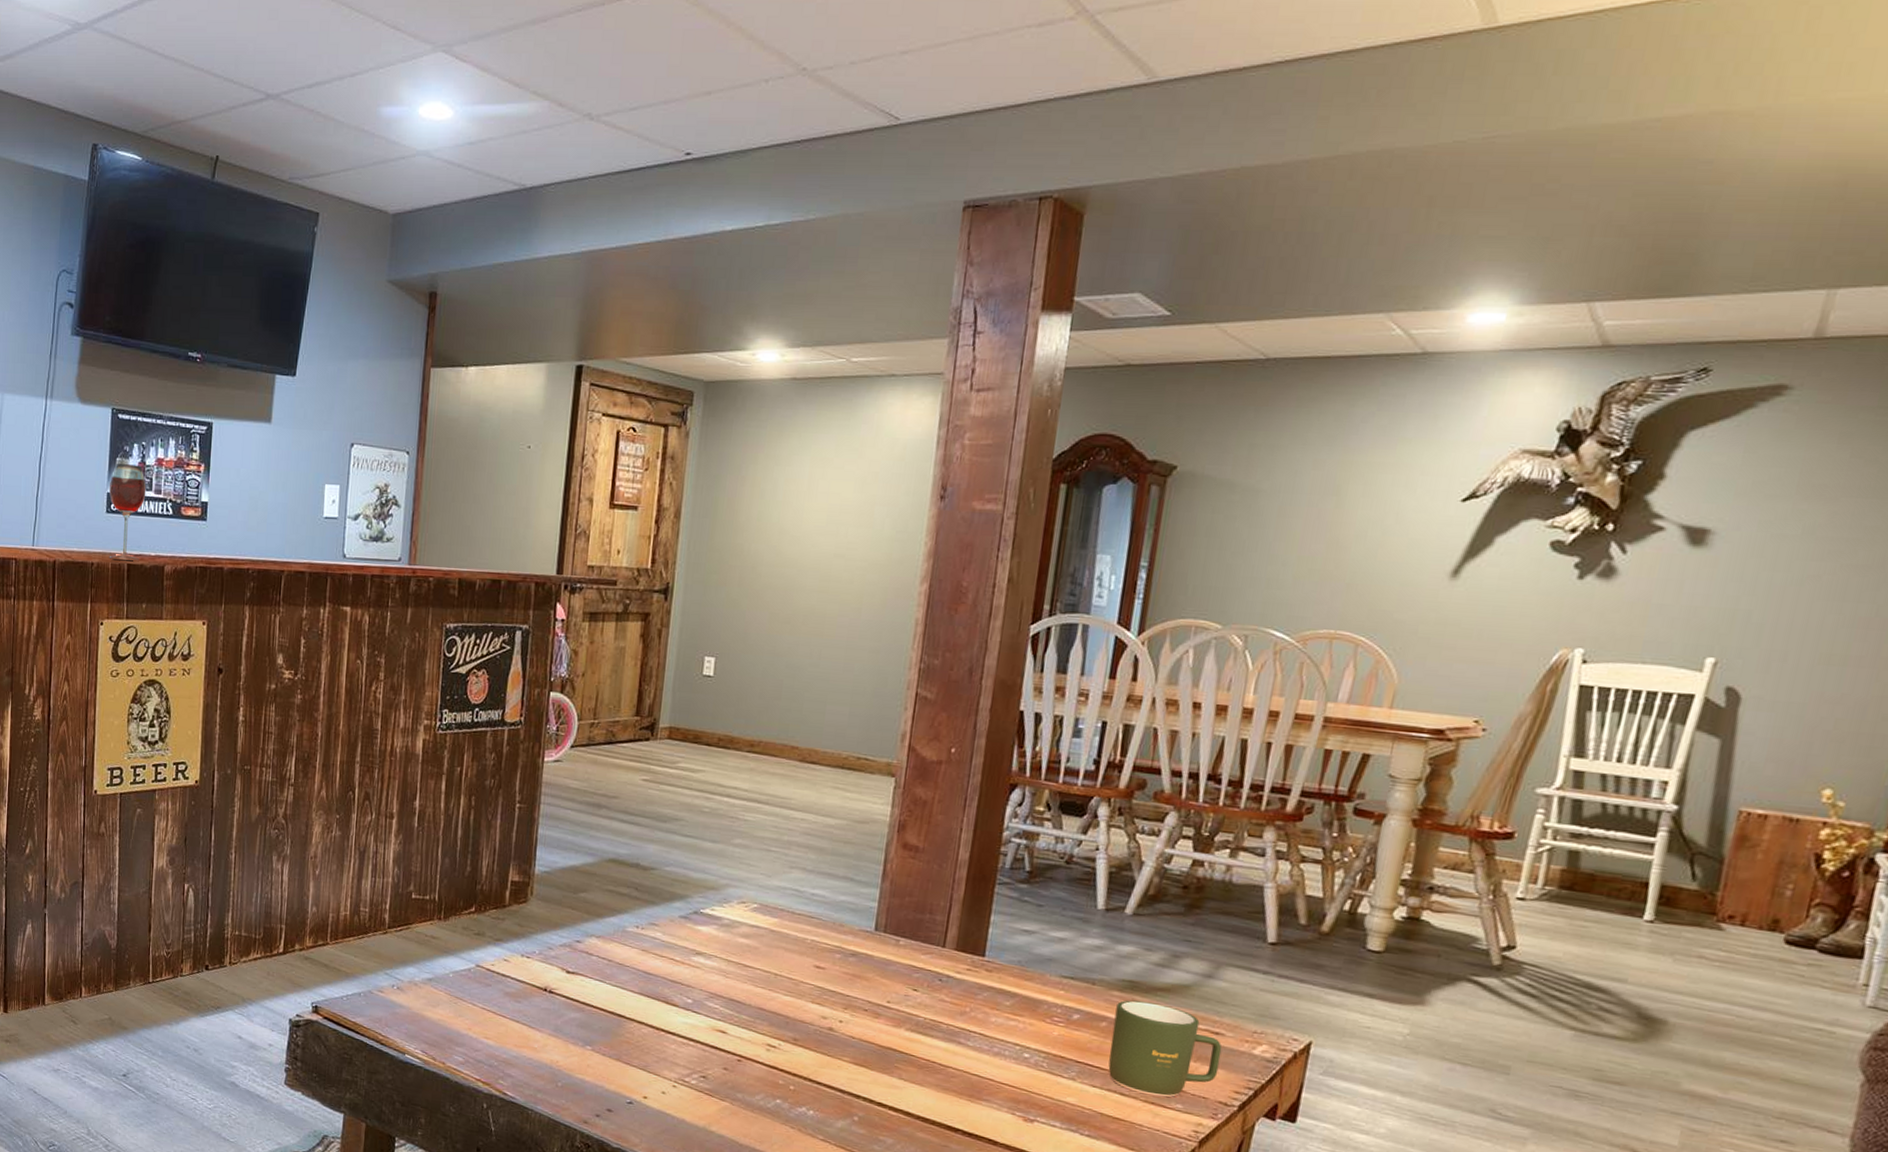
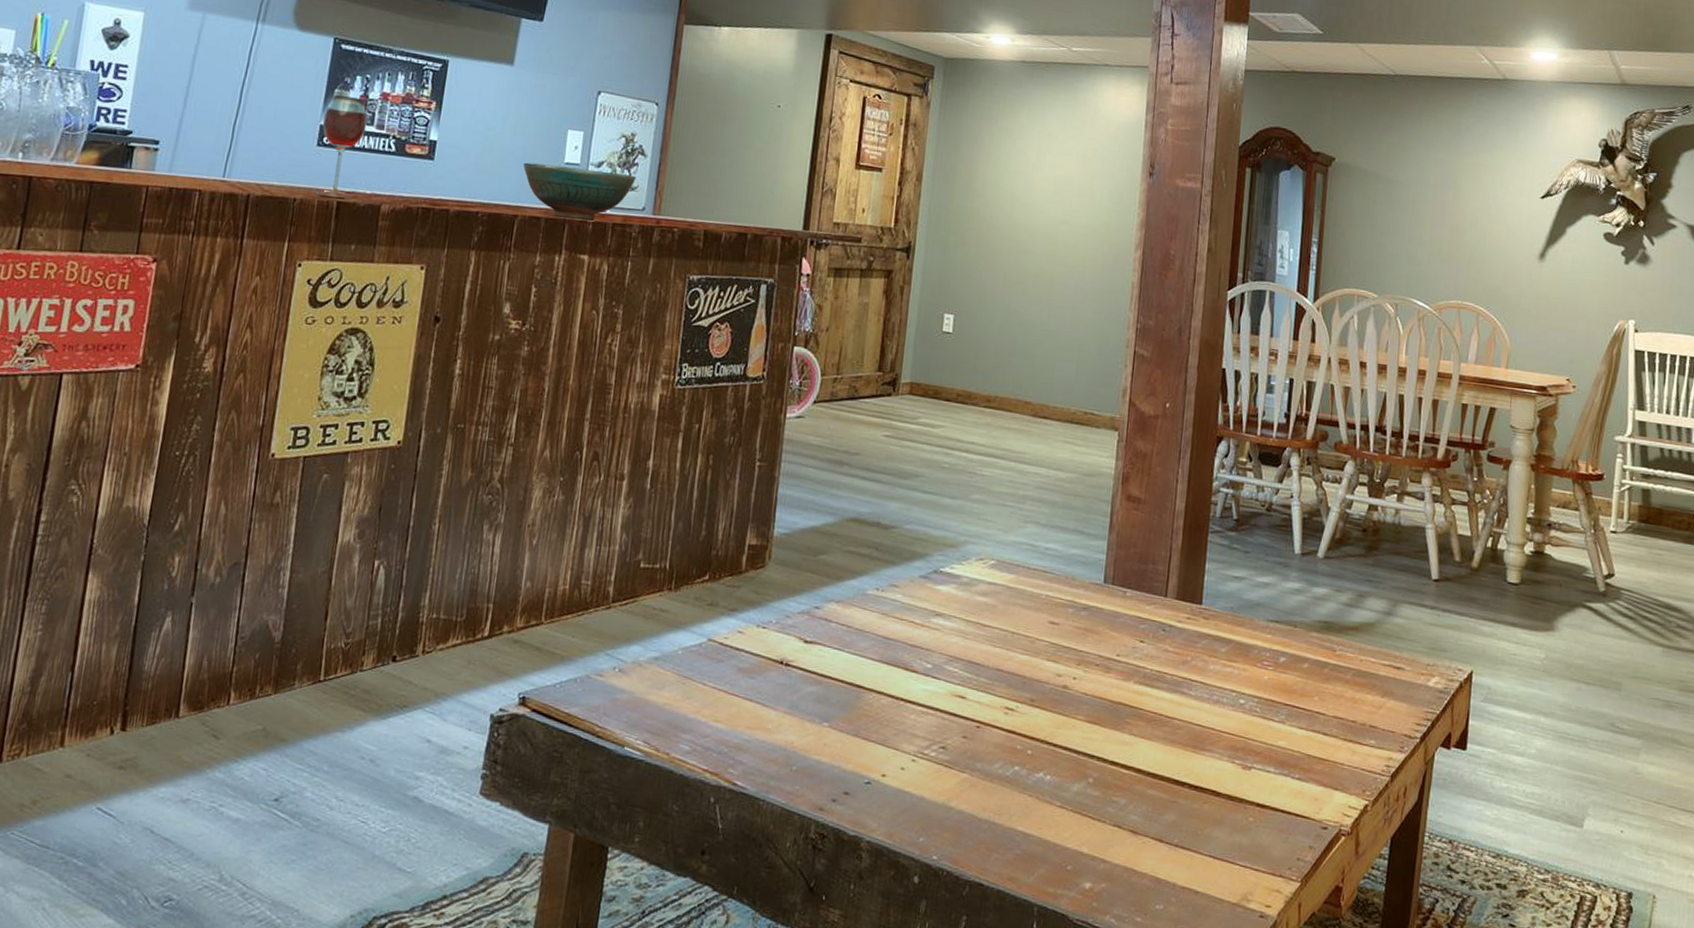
bowl: none [285,518,391,574] -> present [523,162,636,222]
mug: present [1108,1000,1222,1098] -> none [1312,640,1404,734]

